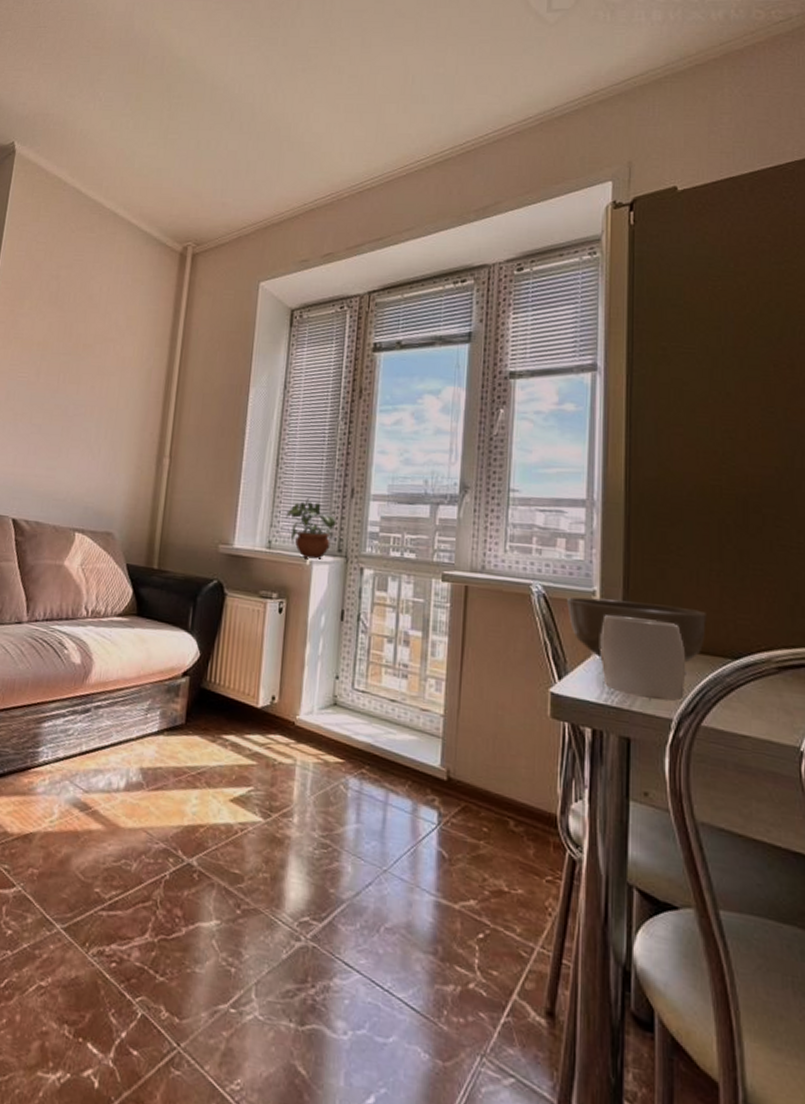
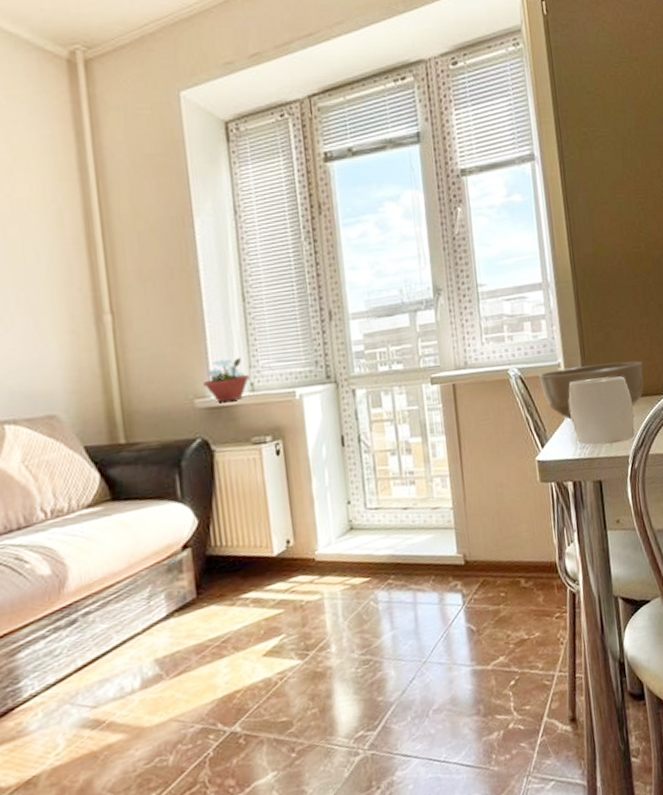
potted flower: none [228,514,270,553] -> present [202,357,251,402]
potted plant: present [286,497,336,559] -> none [264,329,319,393]

